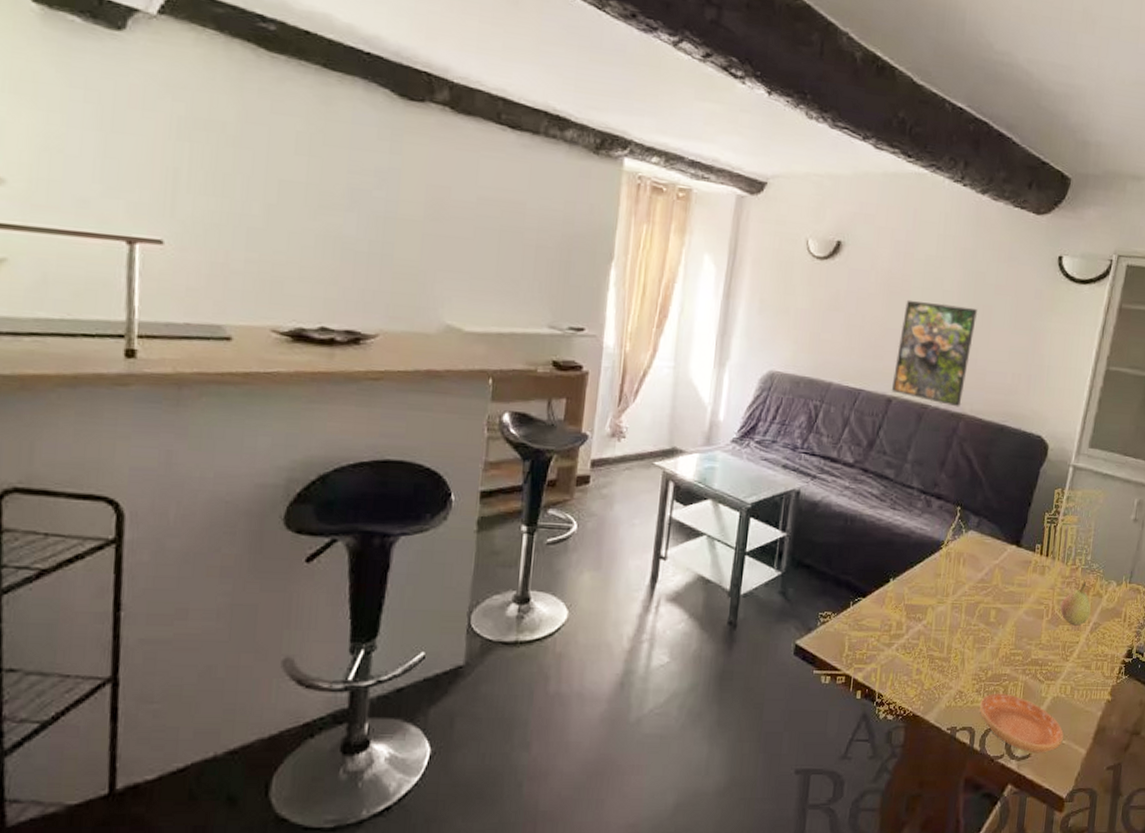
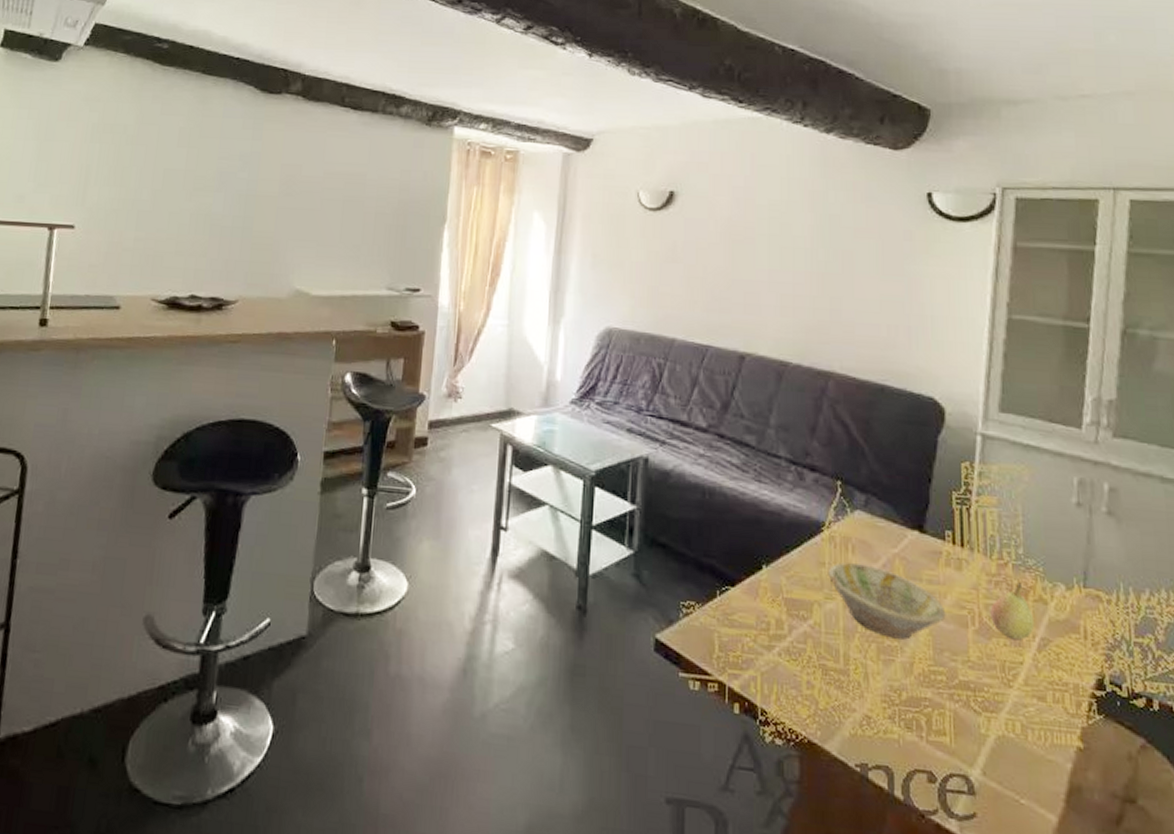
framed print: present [891,299,977,407] -> none [743,247,835,365]
bowl: none [942,573,1029,631] -> present [827,562,946,640]
saucer: present [980,693,1064,753] -> none [897,722,1020,814]

